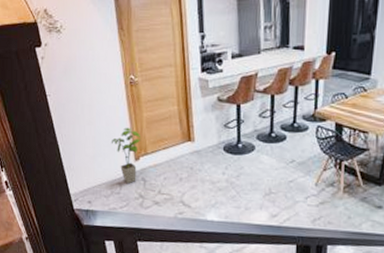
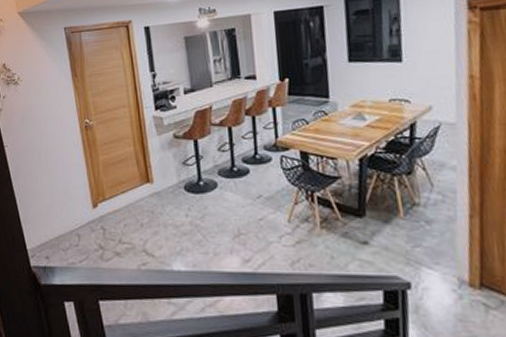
house plant: present [110,127,141,184] -> none [67,173,99,234]

